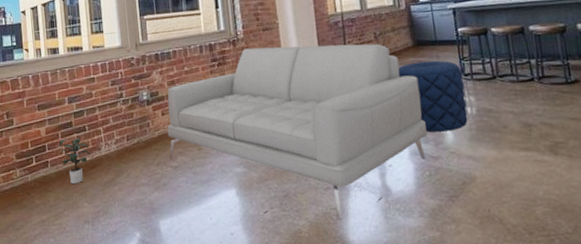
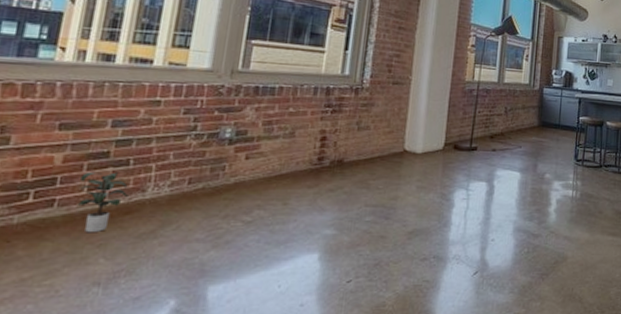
sofa: present [167,43,427,220] -> none [243,99,536,293]
pouf: present [398,60,468,132] -> none [519,142,576,211]

